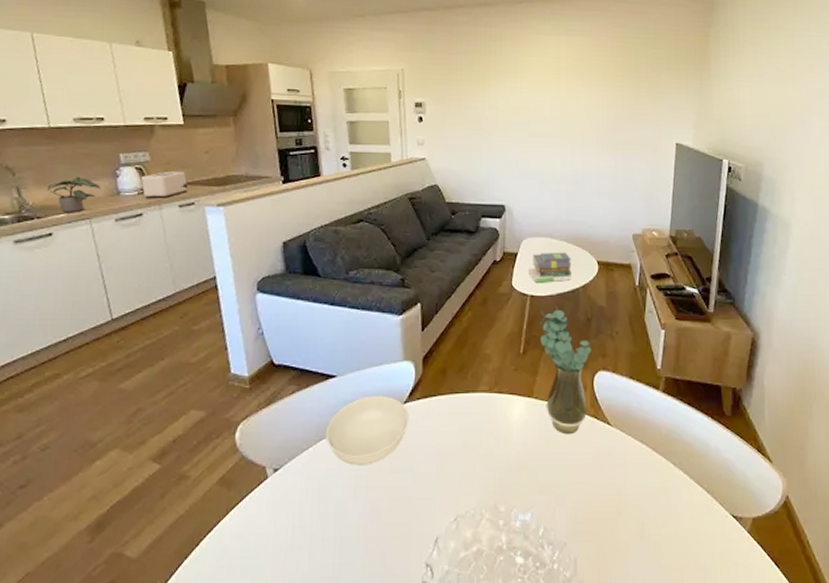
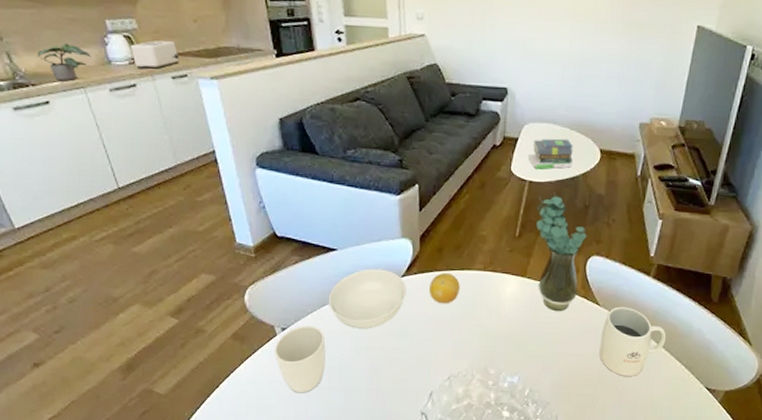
cup: none [263,464,321,548] -> present [274,325,326,393]
fruit: none [432,397,465,432] -> present [428,273,460,304]
mug: none [615,425,684,506] -> present [599,306,667,376]

